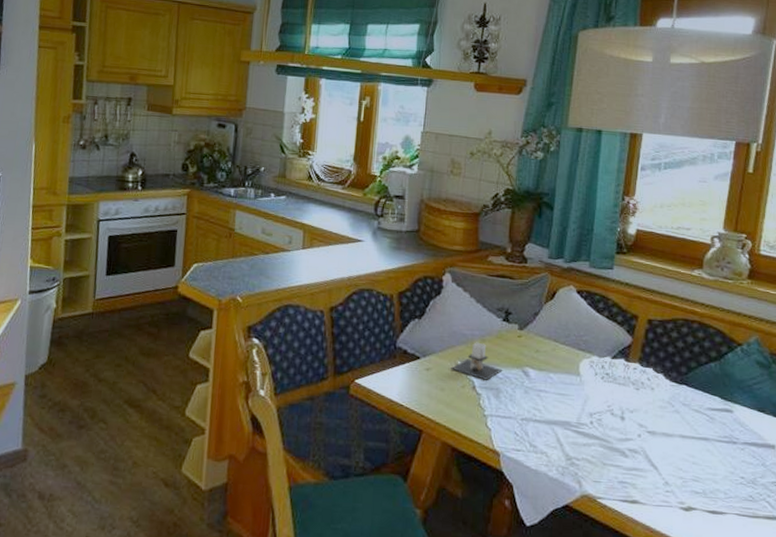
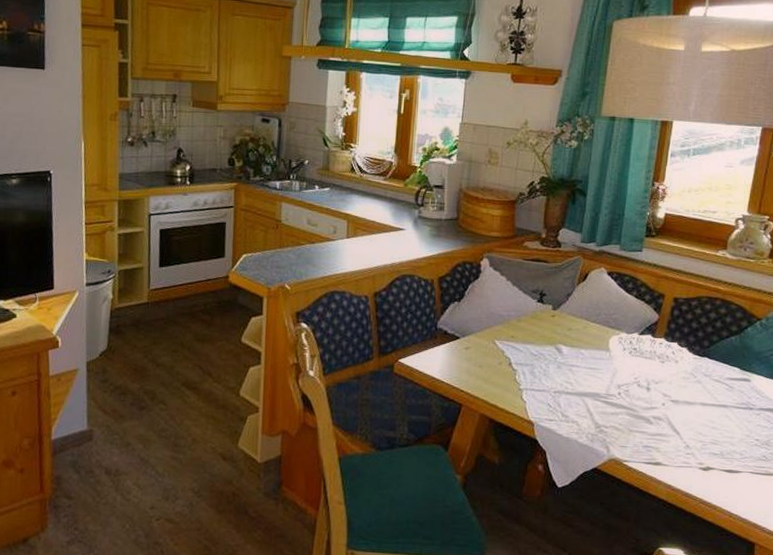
candle: present [451,342,503,380] -> none [488,322,537,357]

